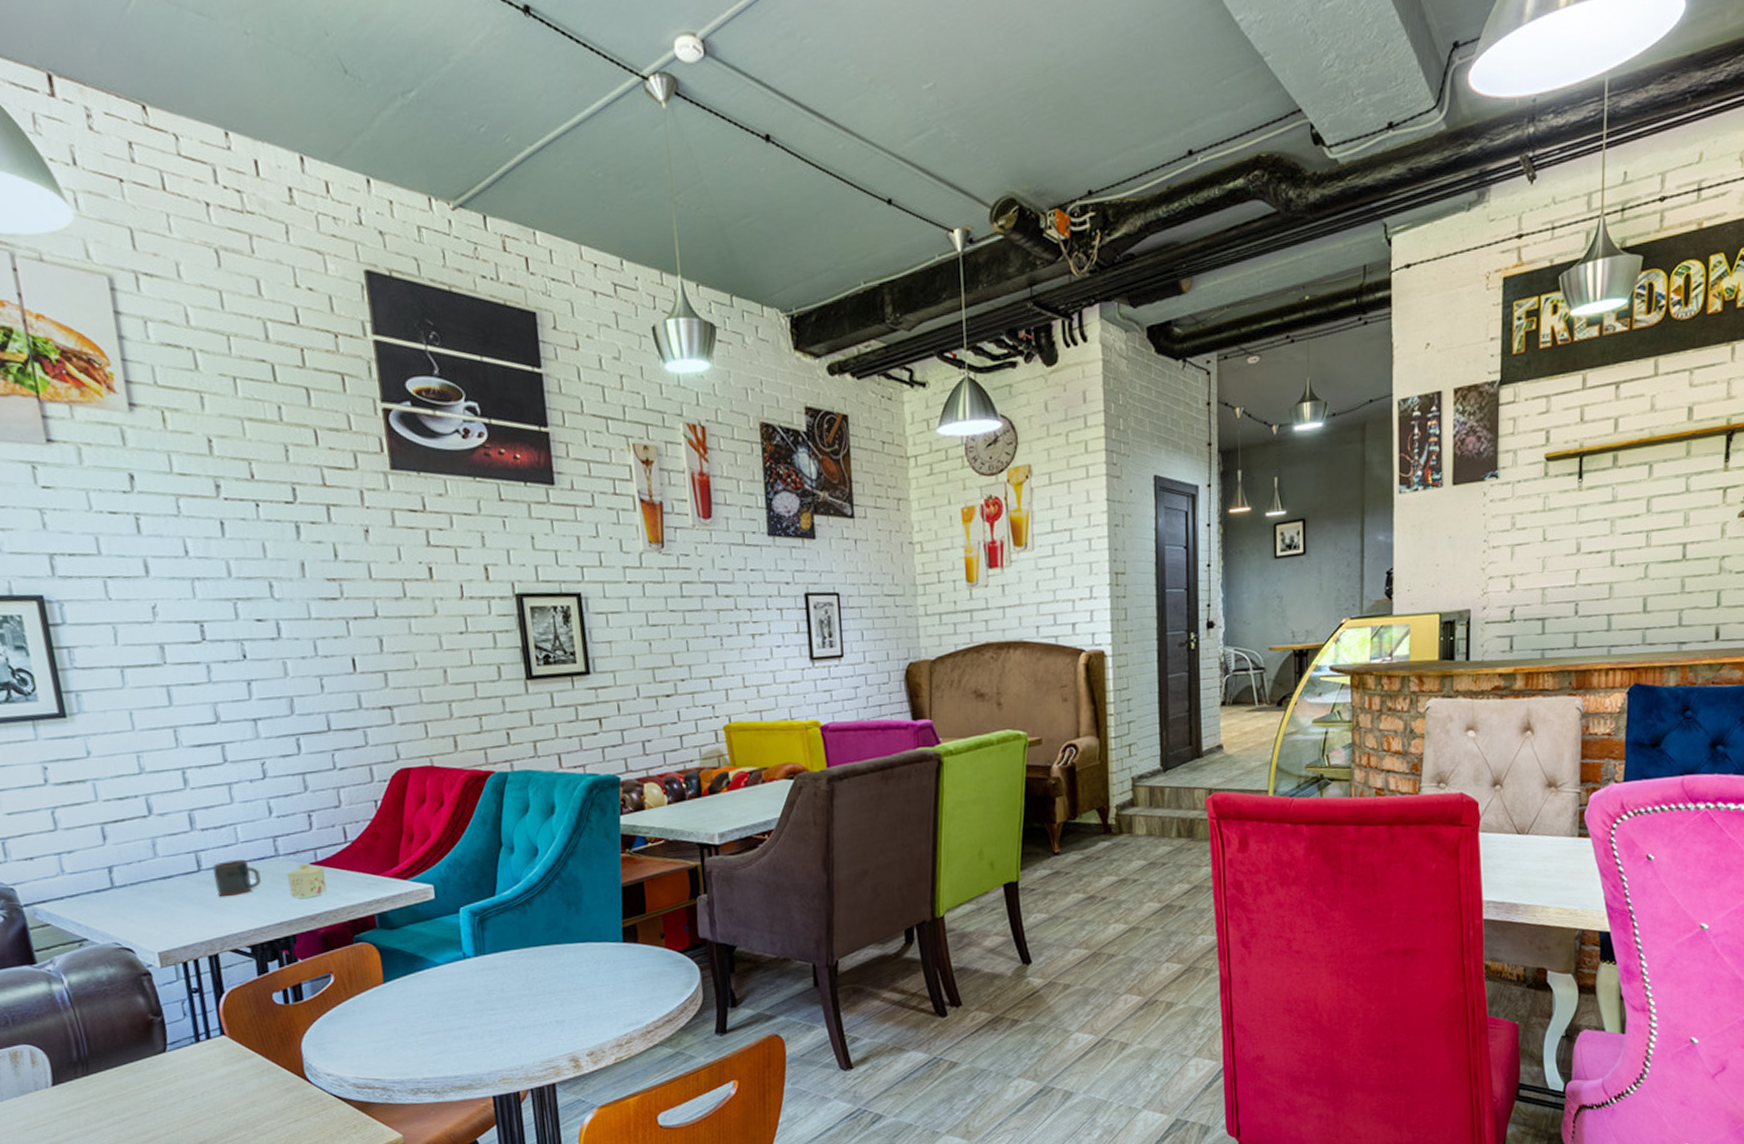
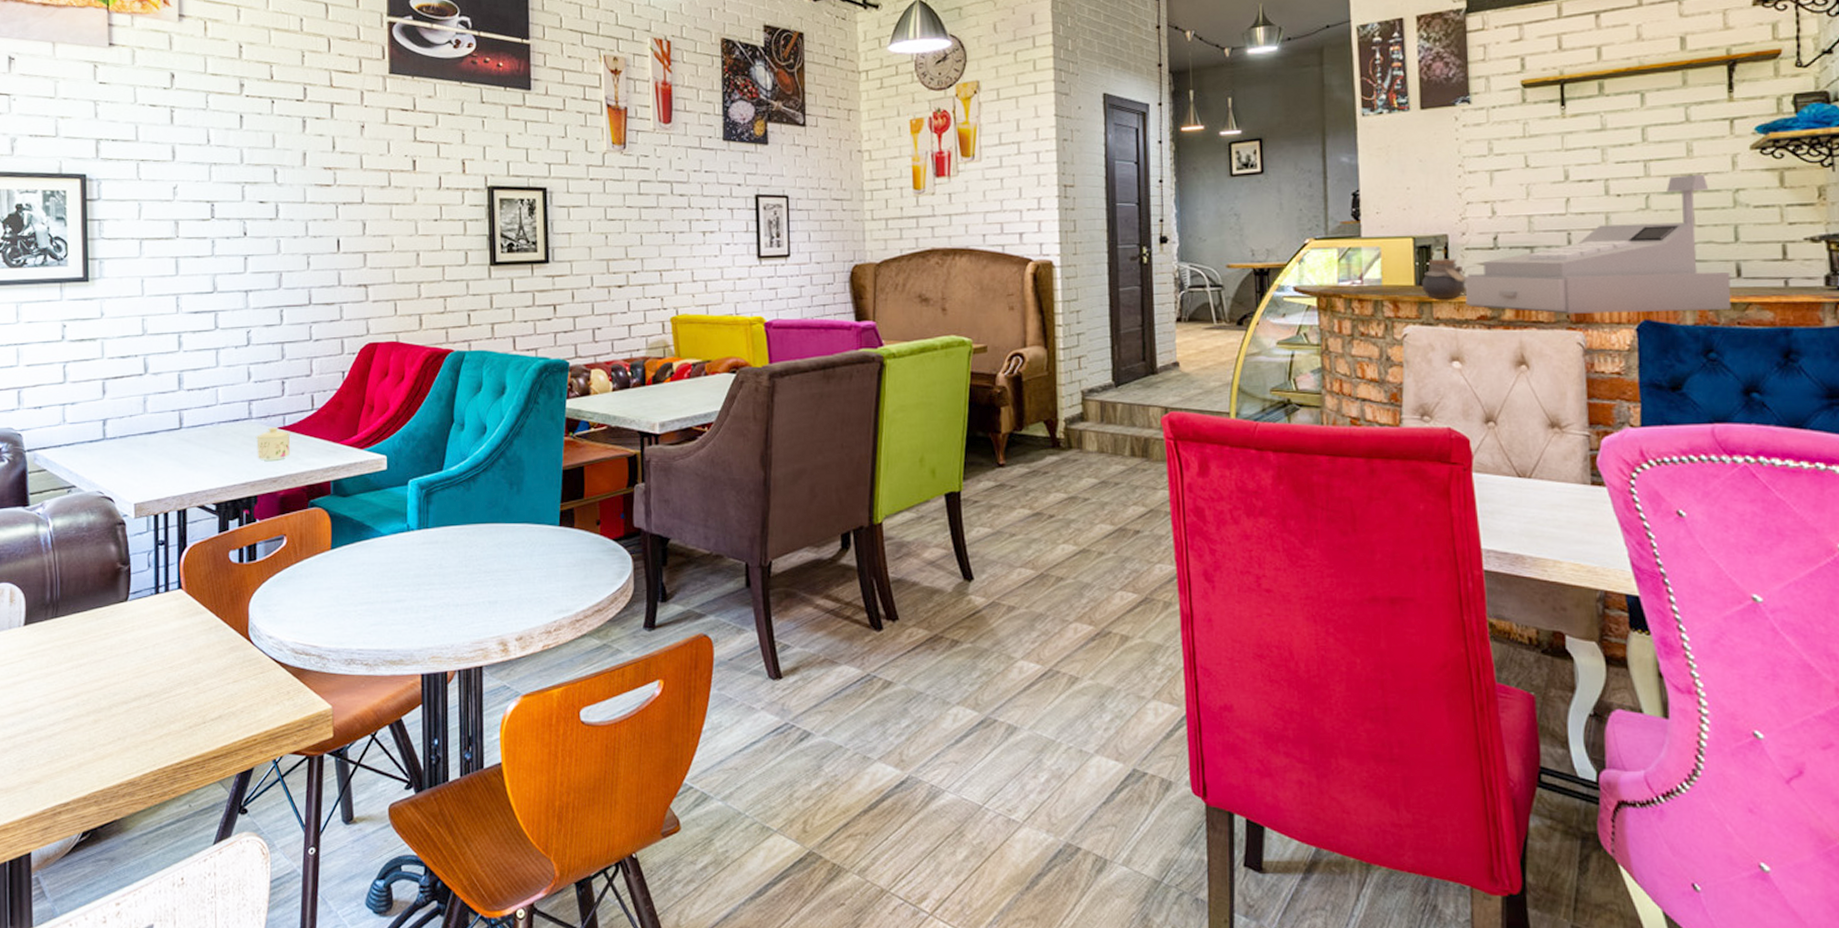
mug: present [211,859,262,897] -> none [192,420,234,455]
jar: none [1444,632,1484,674] -> present [1421,258,1466,301]
cash register: none [1482,542,1710,681] -> present [1464,174,1732,314]

